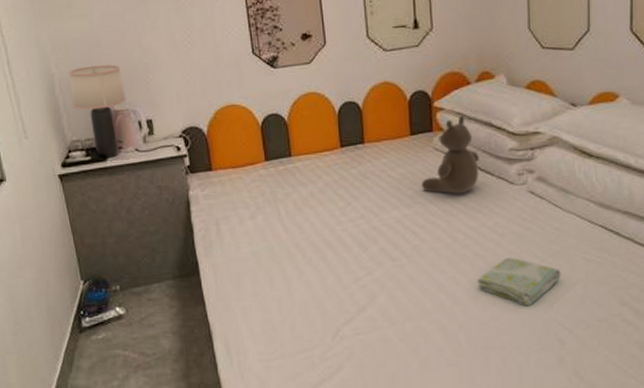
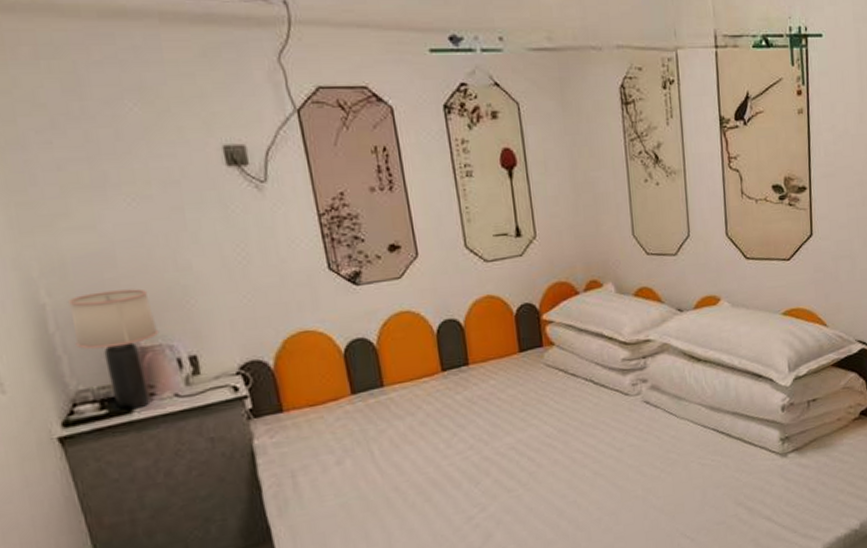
stuffed bear: present [421,114,480,194] -> none [533,326,594,412]
towel: present [476,257,561,307] -> none [598,471,680,521]

